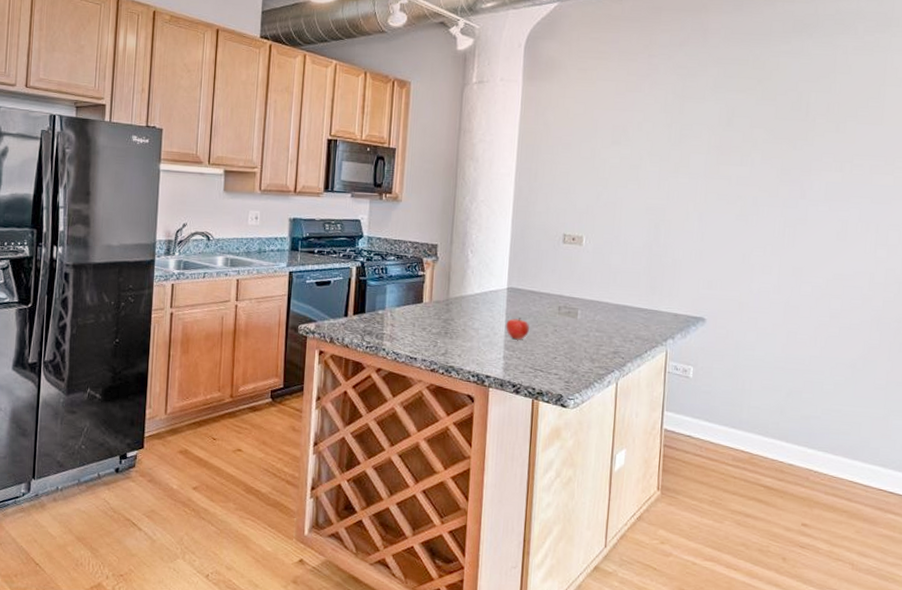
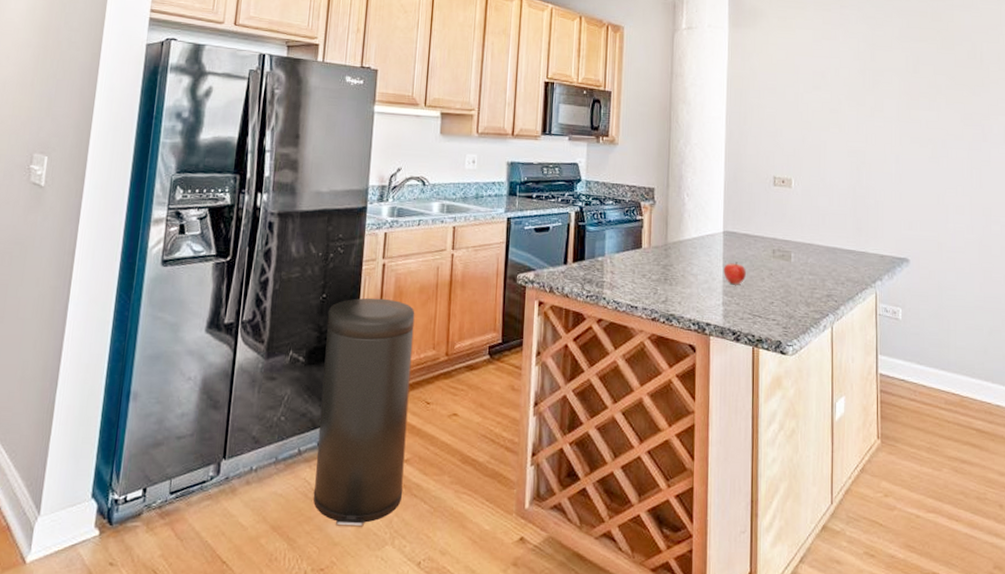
pedal bin: none [112,343,201,542] -> present [313,297,415,527]

